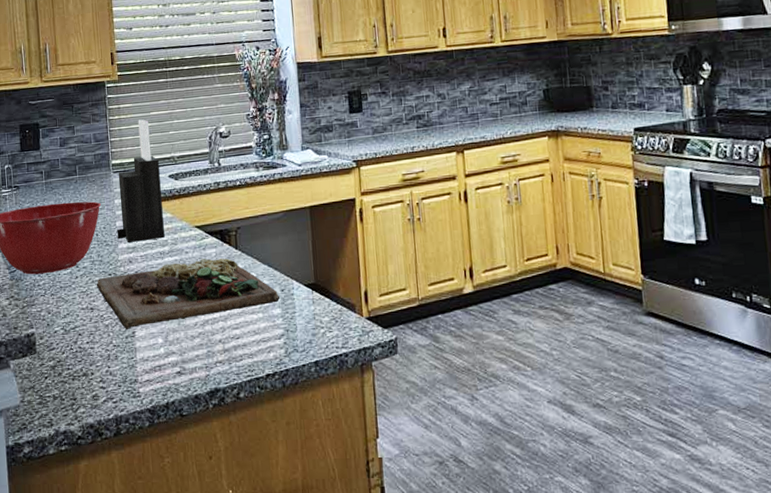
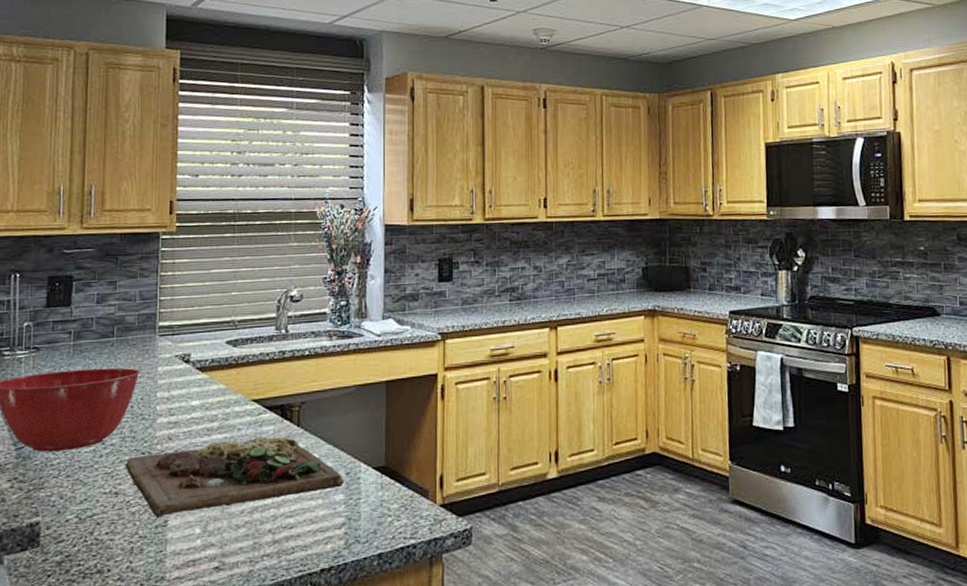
knife block: present [117,119,165,243] -> none [157,277,216,418]

